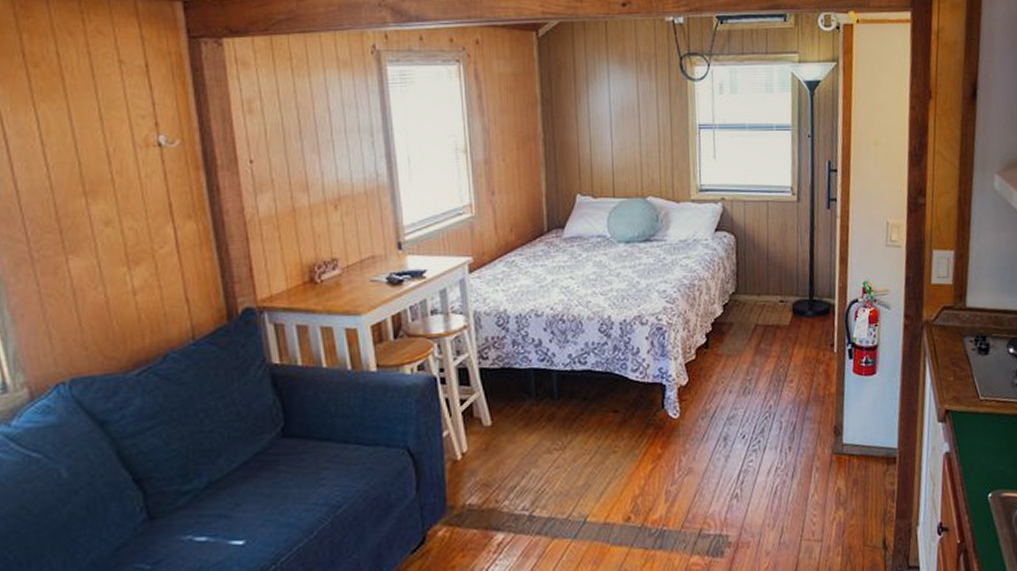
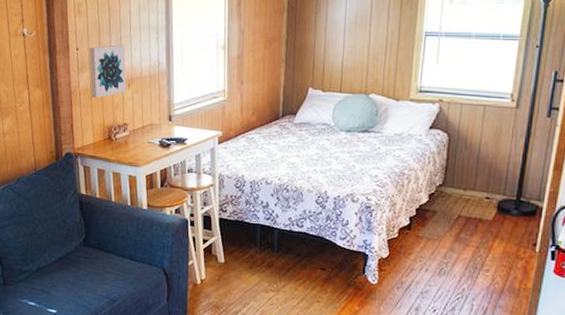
wall art: none [269,152,332,228] -> present [89,44,127,99]

